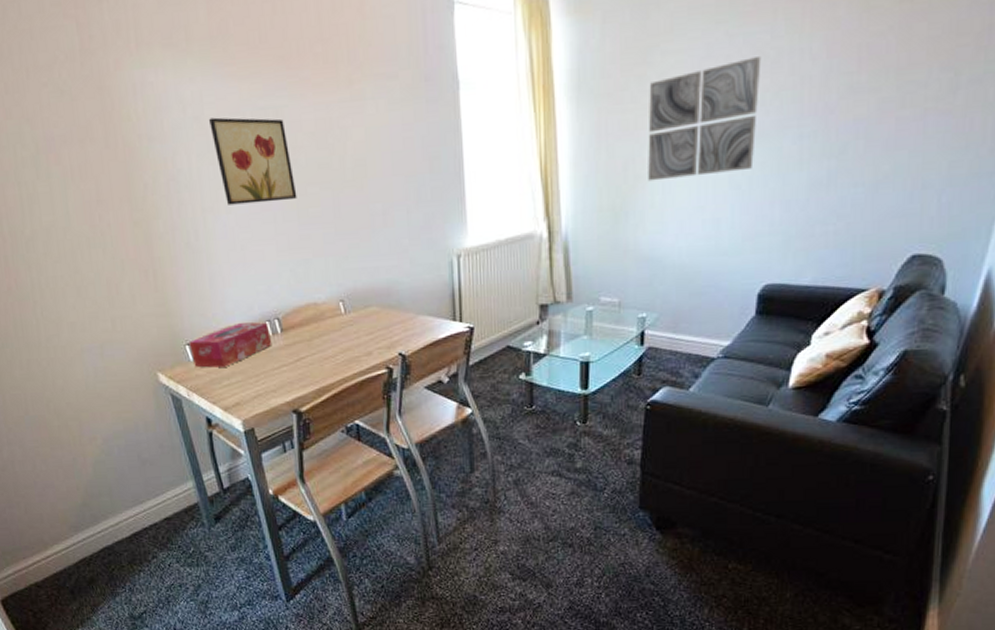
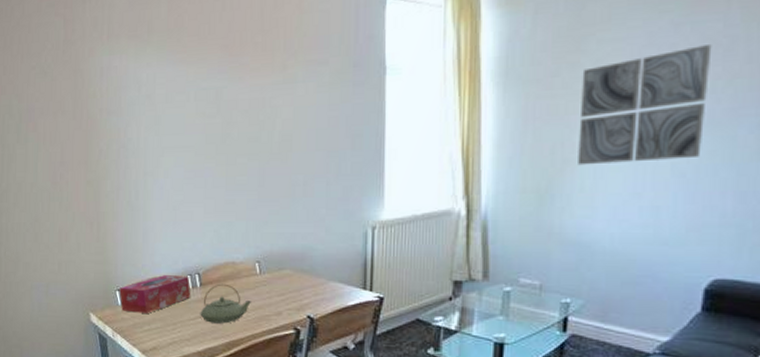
wall art: present [209,117,297,205] -> none [159,96,227,171]
teapot: none [284,327,338,371] -> present [200,283,251,324]

